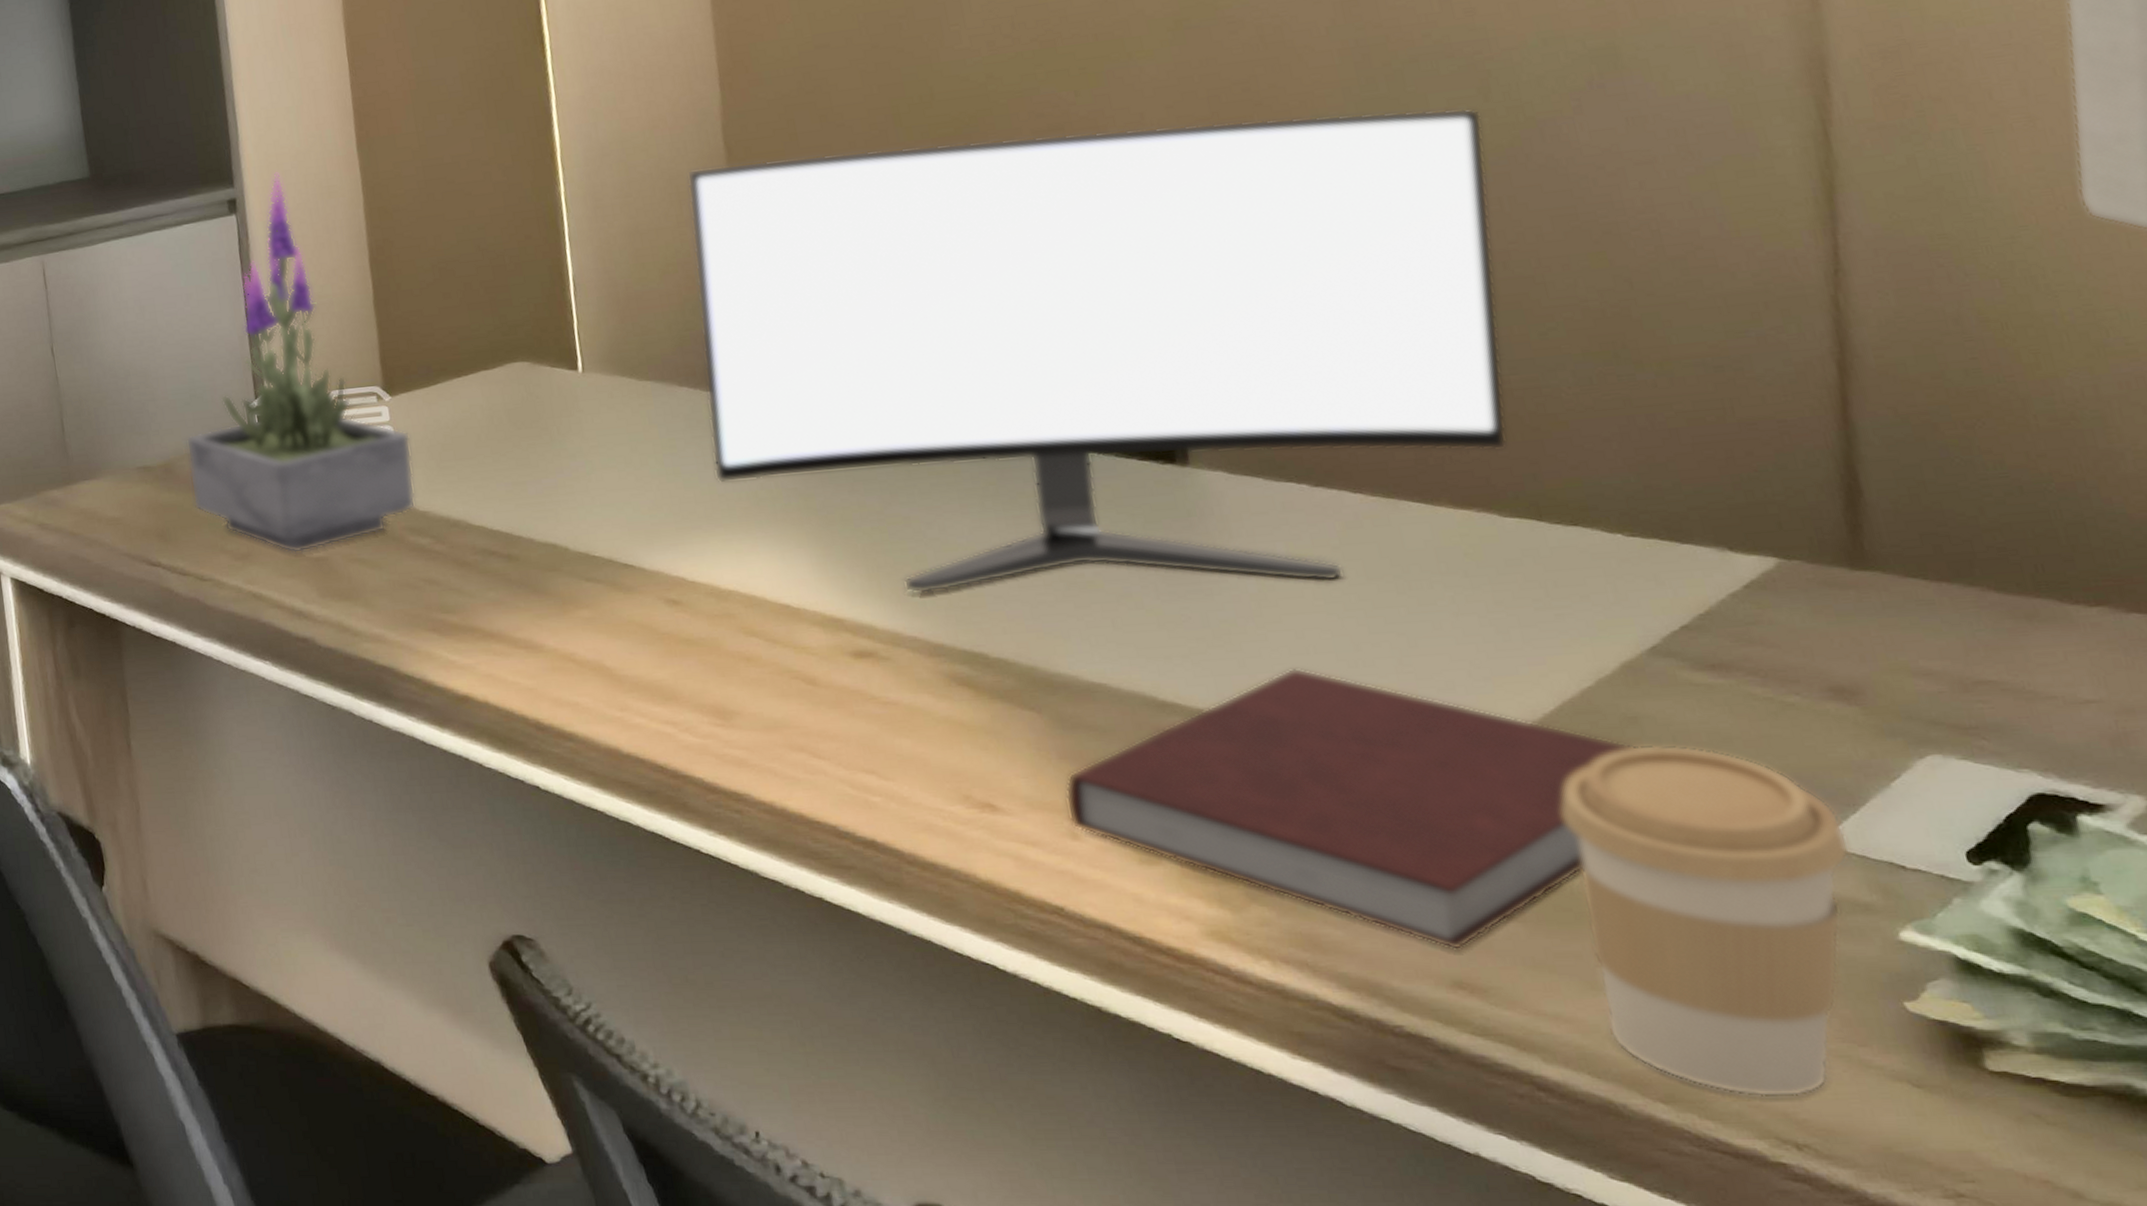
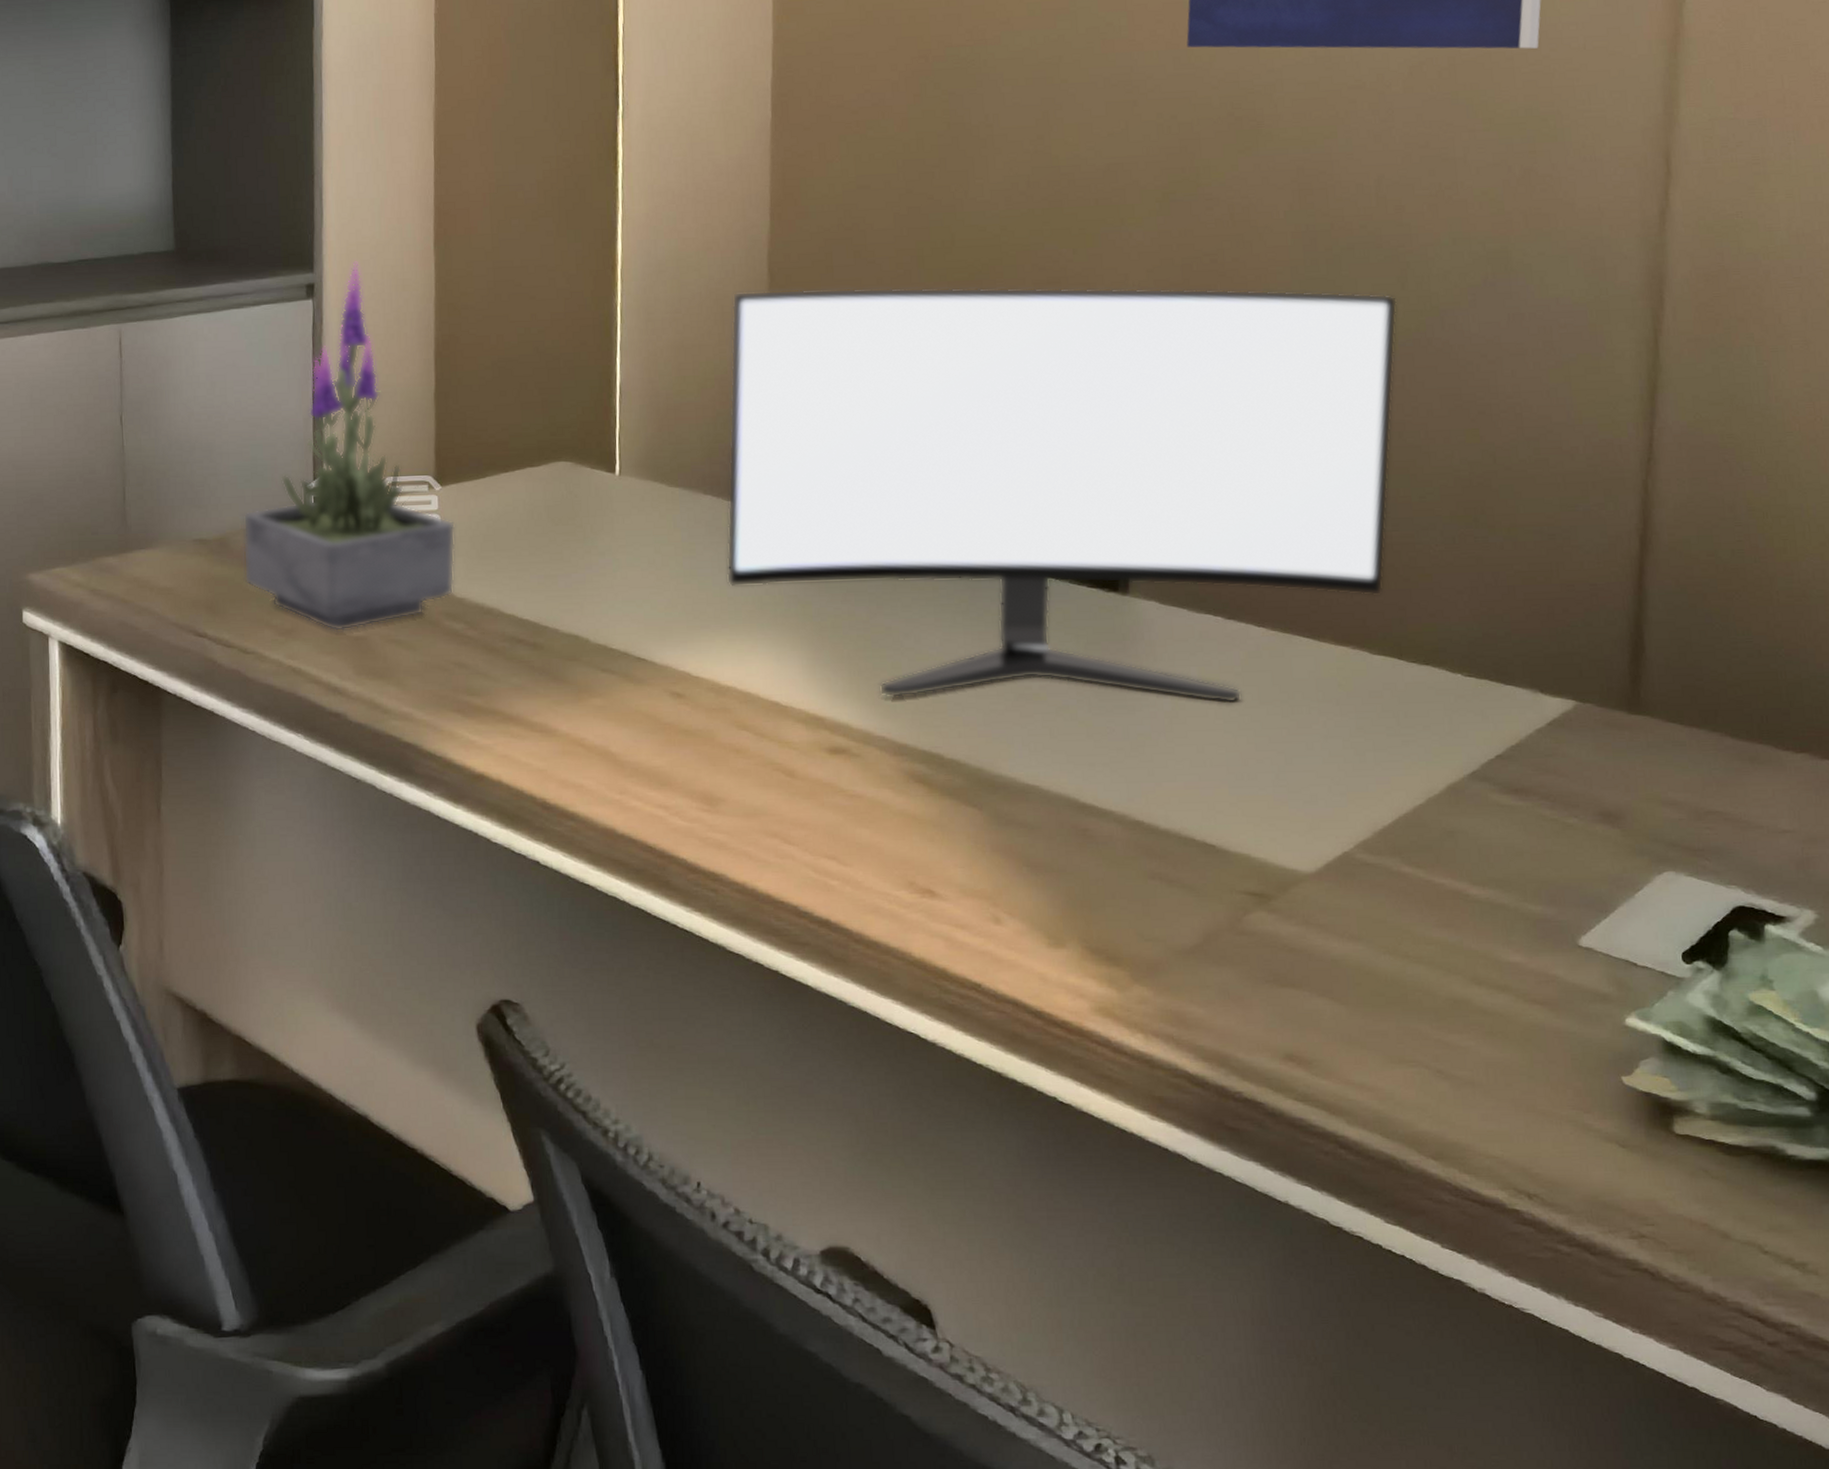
notebook: present [1065,667,1637,951] -> none [993,778,1451,1028]
coffee cup: present [1560,744,1851,1098] -> none [1386,855,1599,1155]

